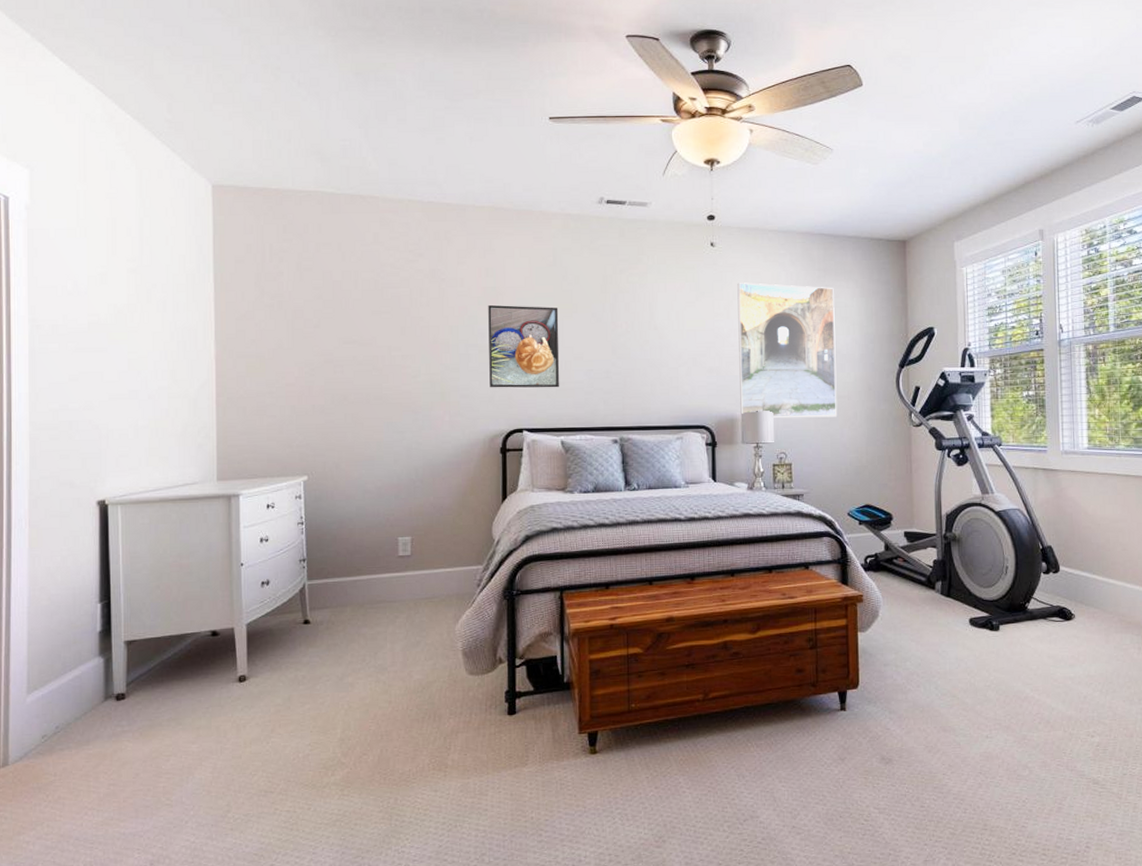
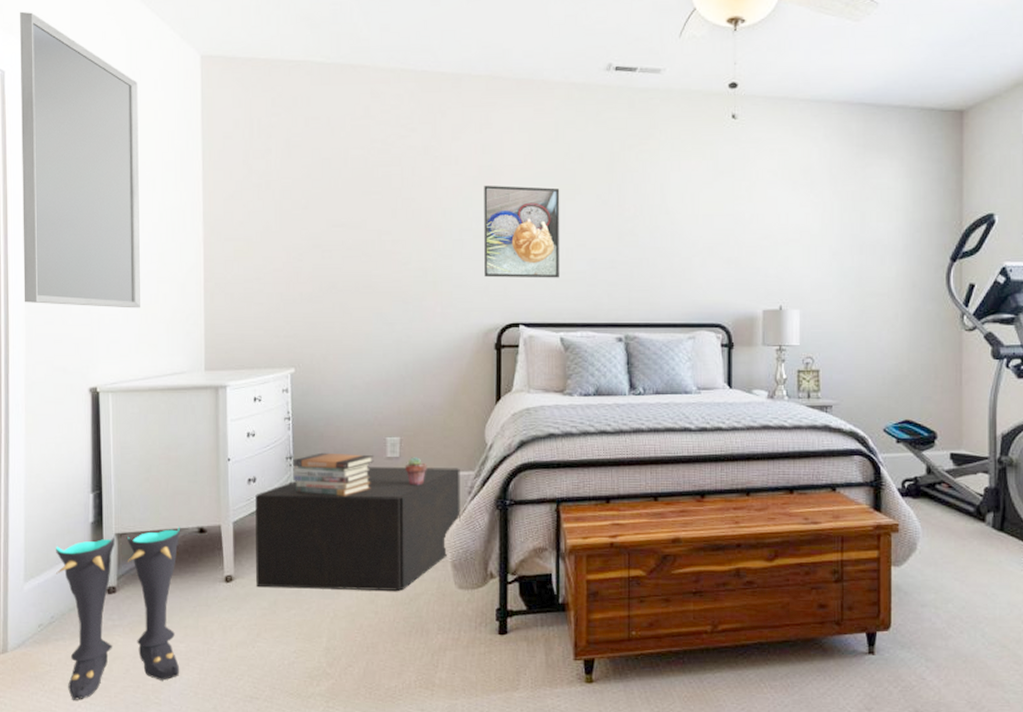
home mirror: none [25,140,151,423] -> present [20,11,140,309]
boots: none [61,630,193,809] -> present [56,525,181,701]
nightstand: none [269,563,470,685] -> present [255,467,461,591]
book stack: none [306,554,387,594] -> present [293,452,375,496]
potted succulent: none [416,554,438,581] -> present [405,457,427,486]
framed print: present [737,282,838,418] -> none [761,160,875,318]

